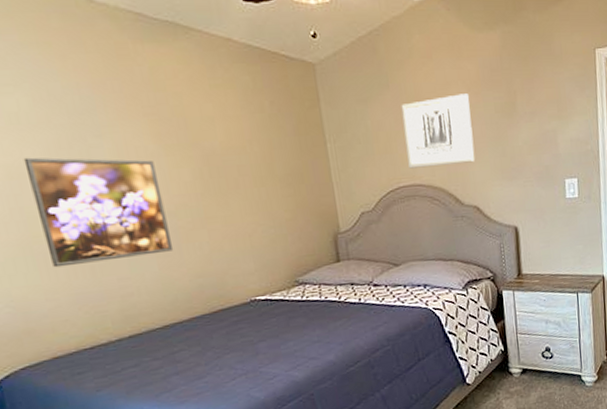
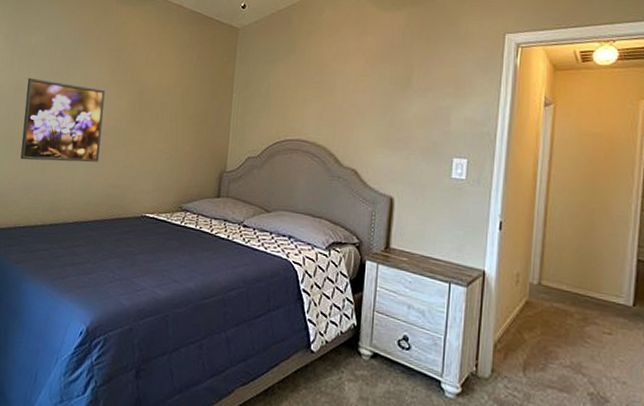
wall art: present [401,94,475,169] -> none [298,64,366,128]

